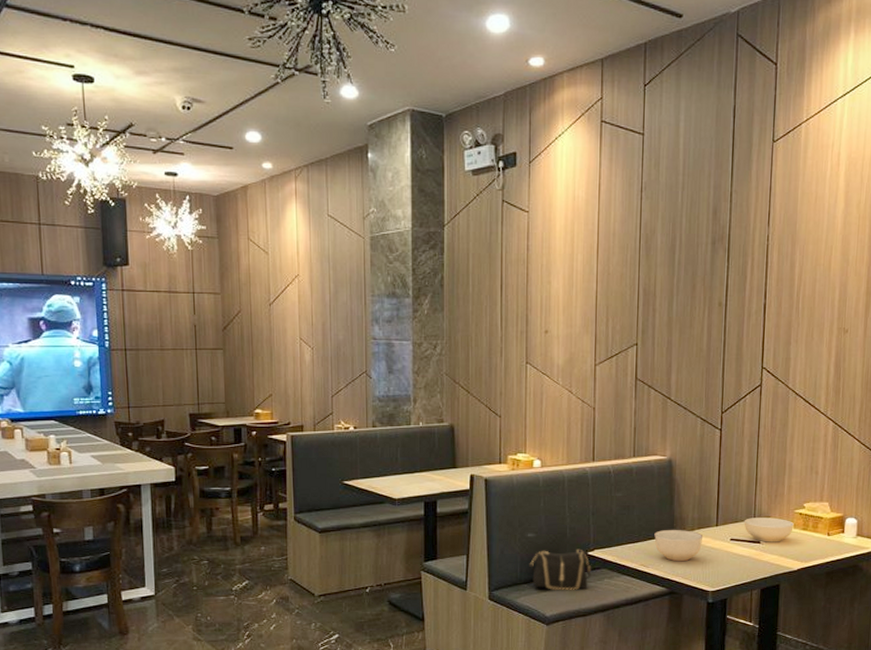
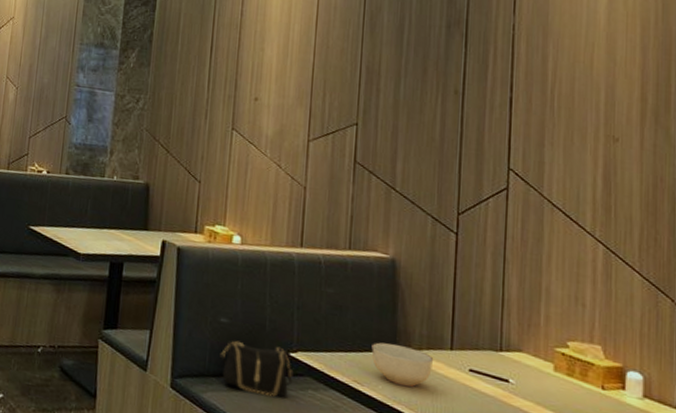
bowl: present [744,518,794,542] -> none [487,347,554,386]

